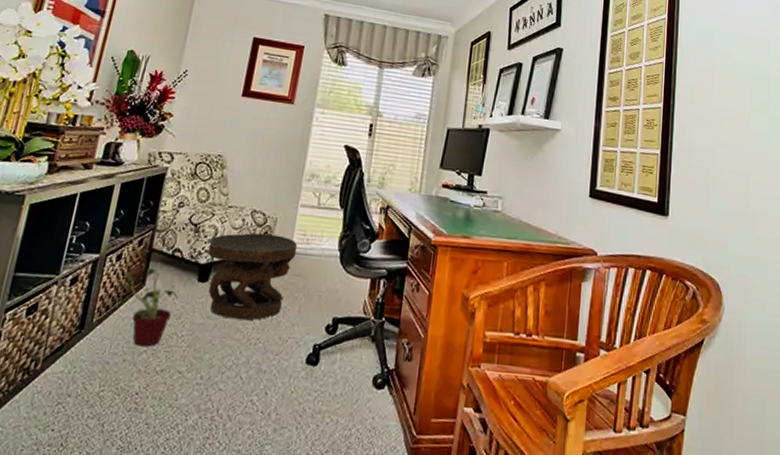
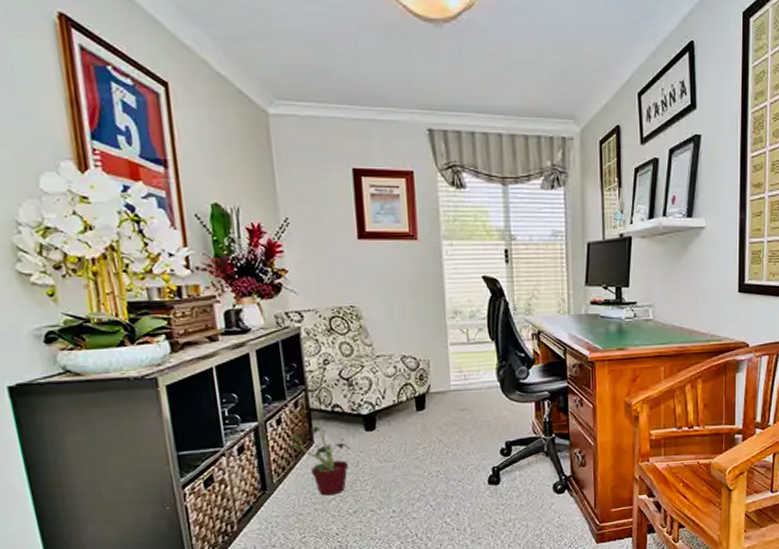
side table: present [208,232,298,321] -> none [366,376,457,458]

